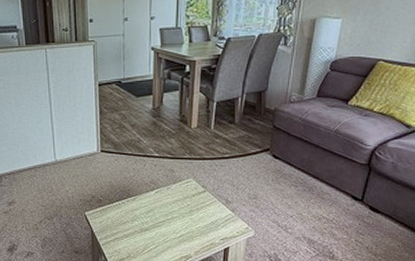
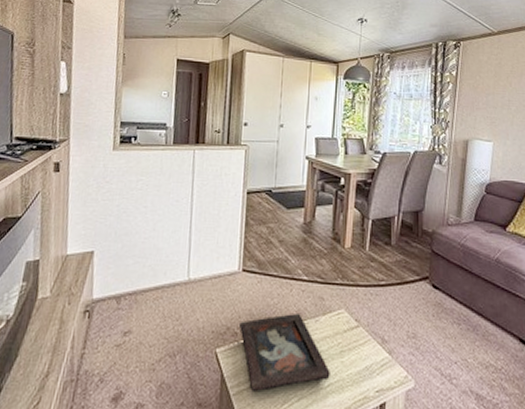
decorative tray: none [101,184,182,243] -> present [238,314,330,393]

